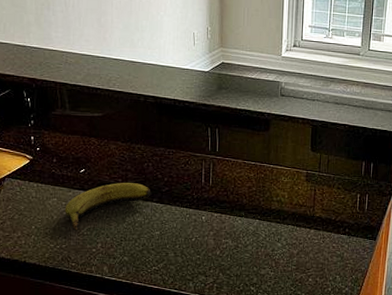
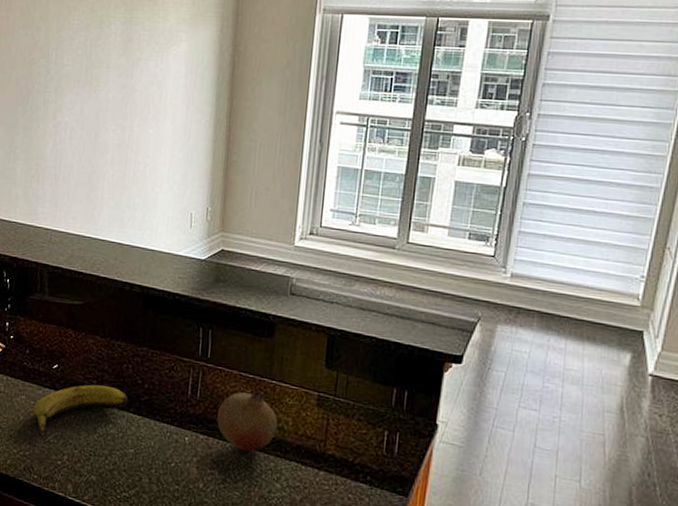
fruit: none [228,174,276,222] -> present [217,390,278,452]

